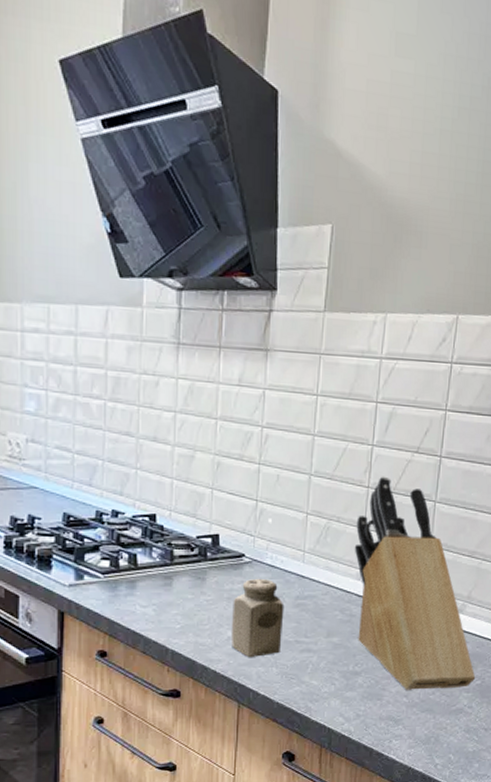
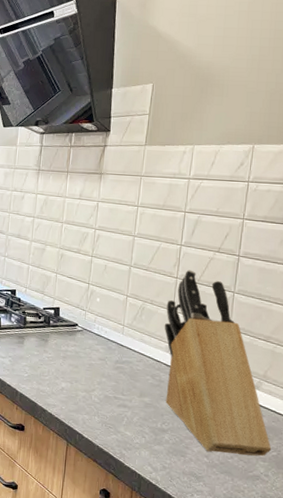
salt shaker: present [232,578,285,657] -> none [64,343,107,406]

